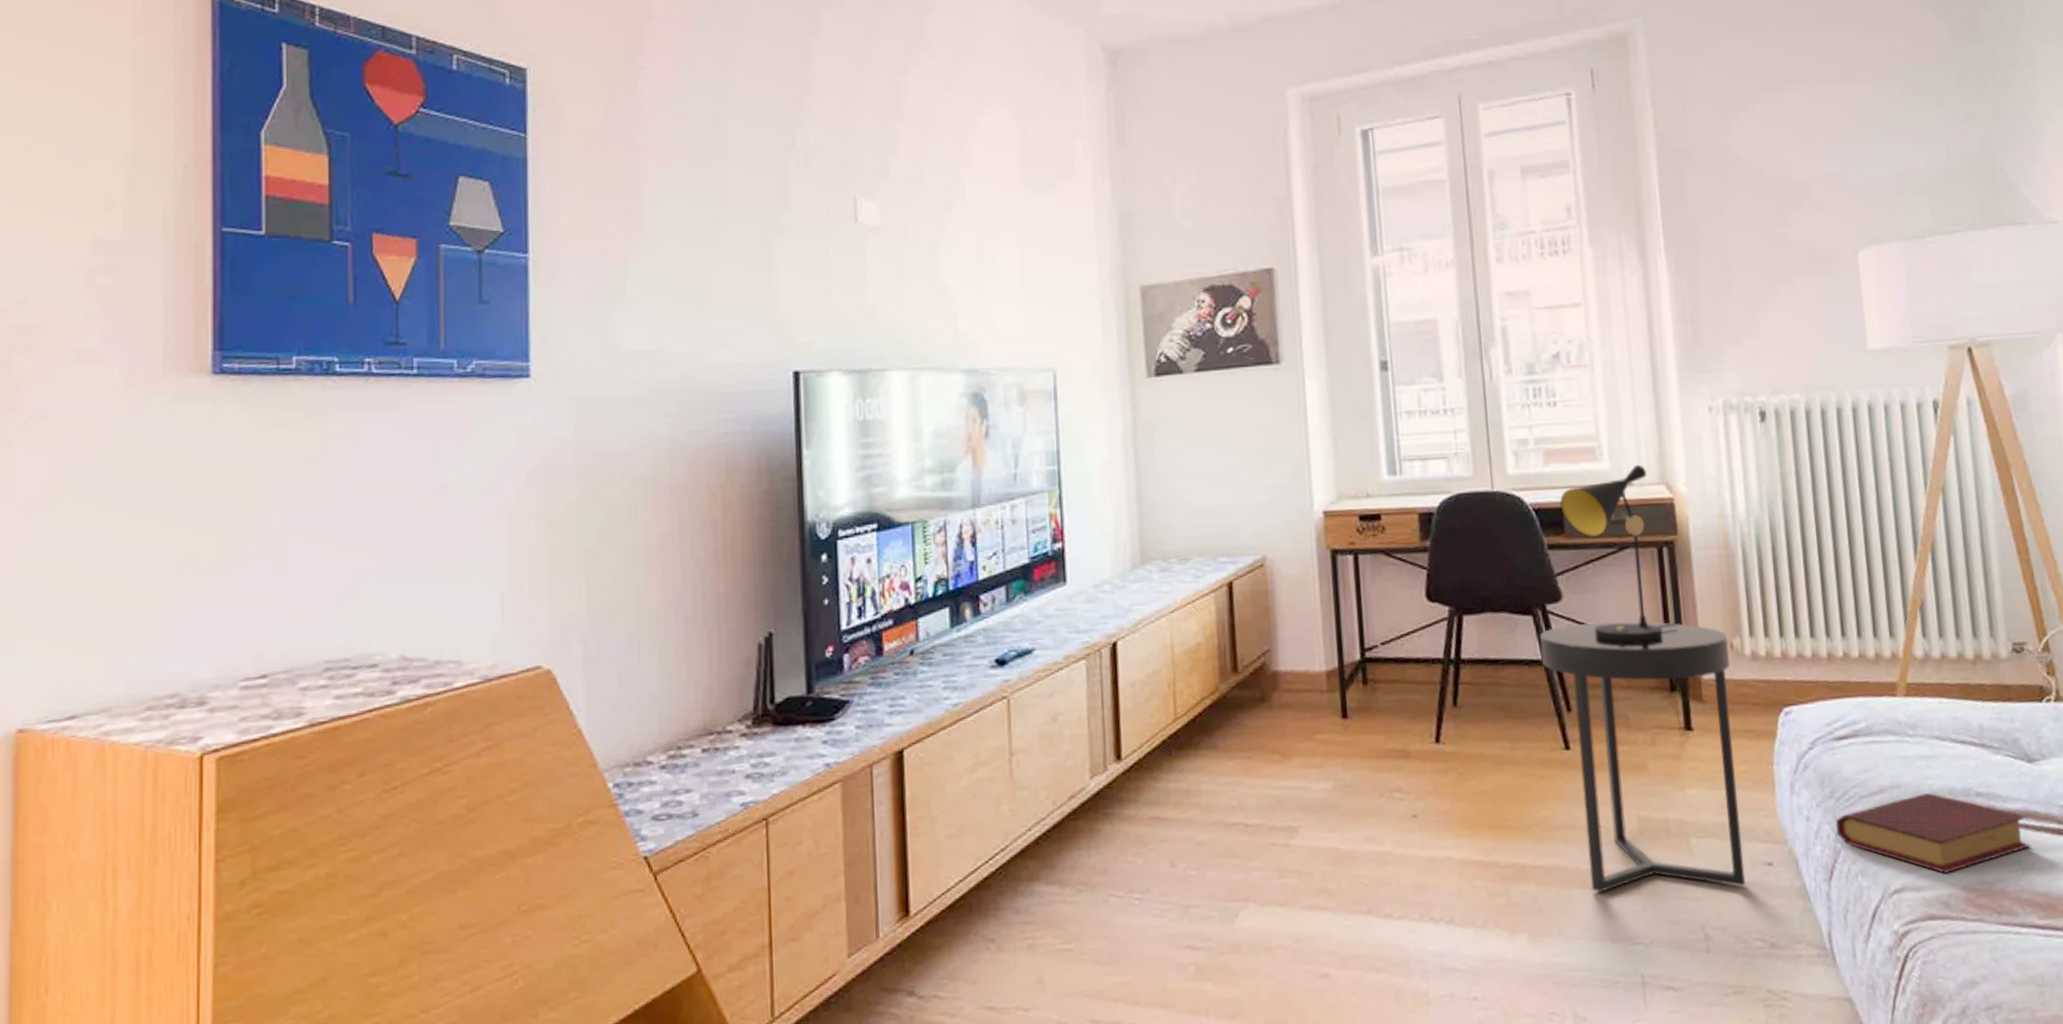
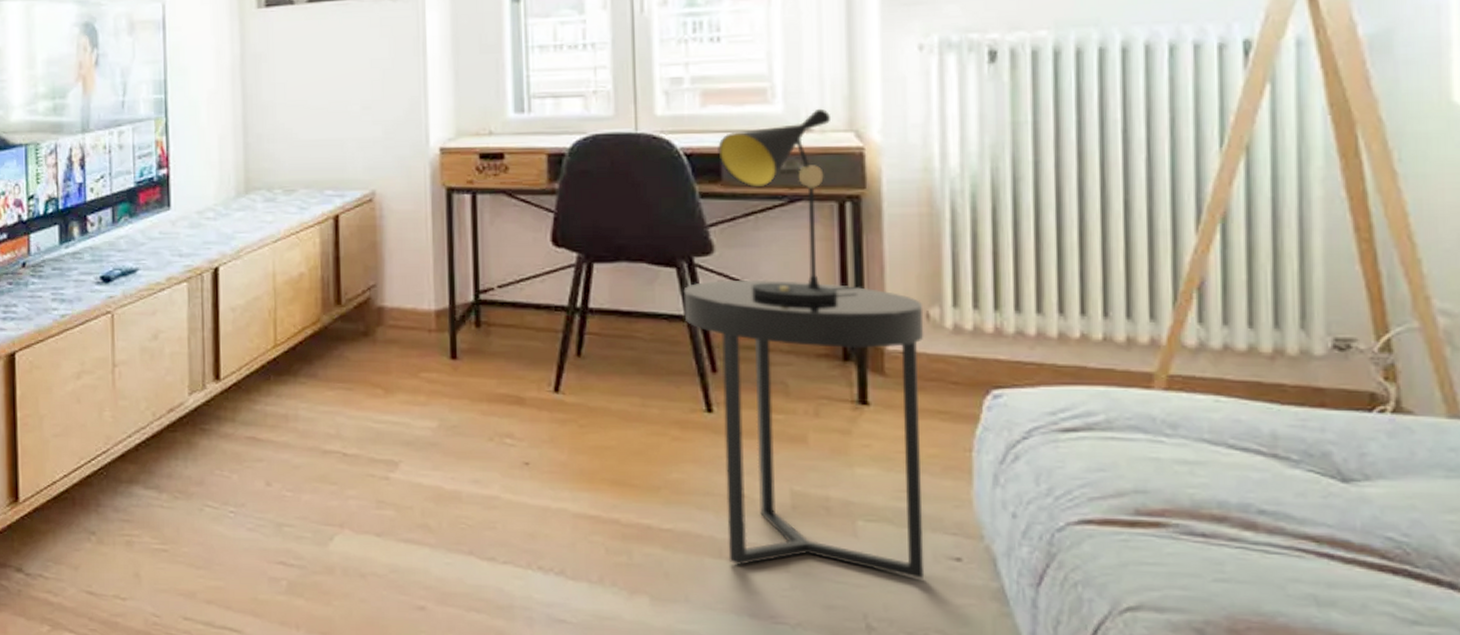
book: present [1835,793,2031,874] -> none [1051,503,1335,598]

